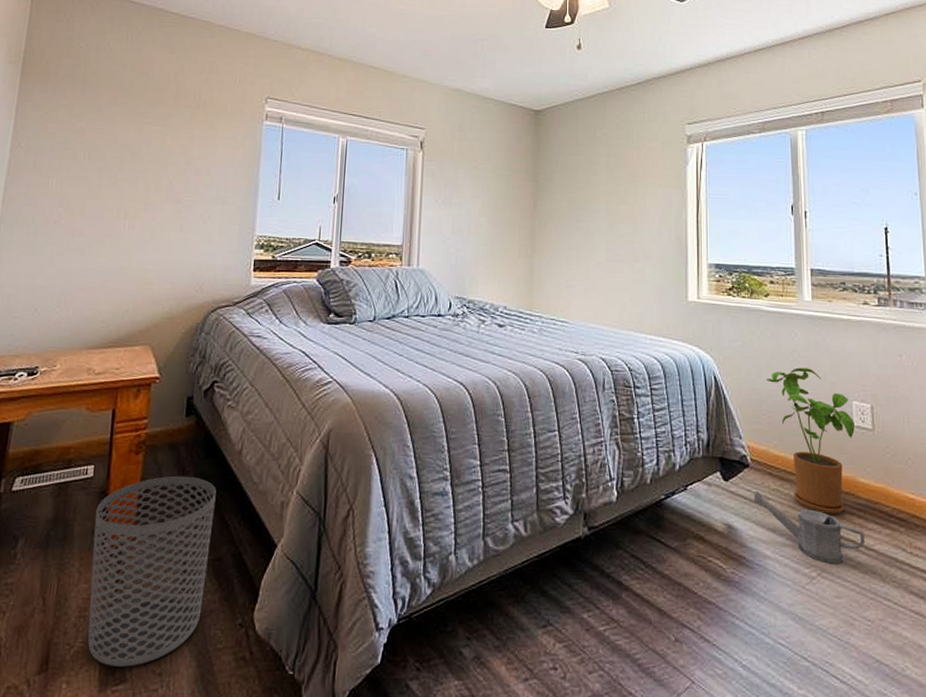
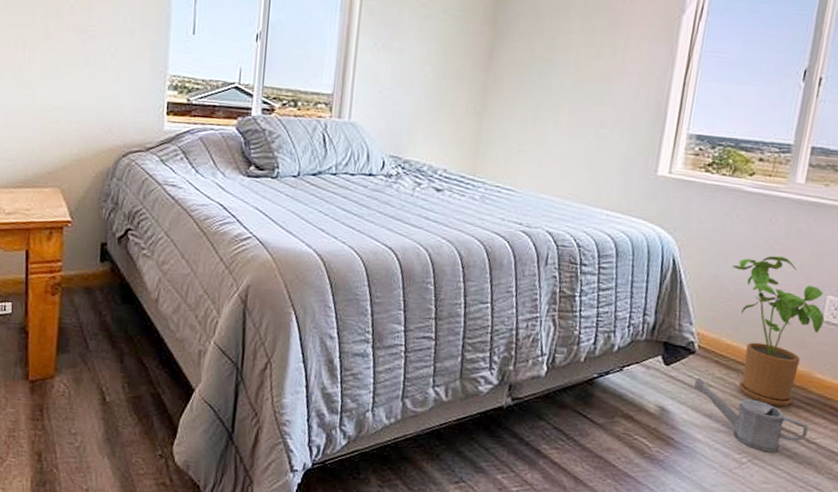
waste bin: present [87,475,216,667] -> none [16,318,134,482]

